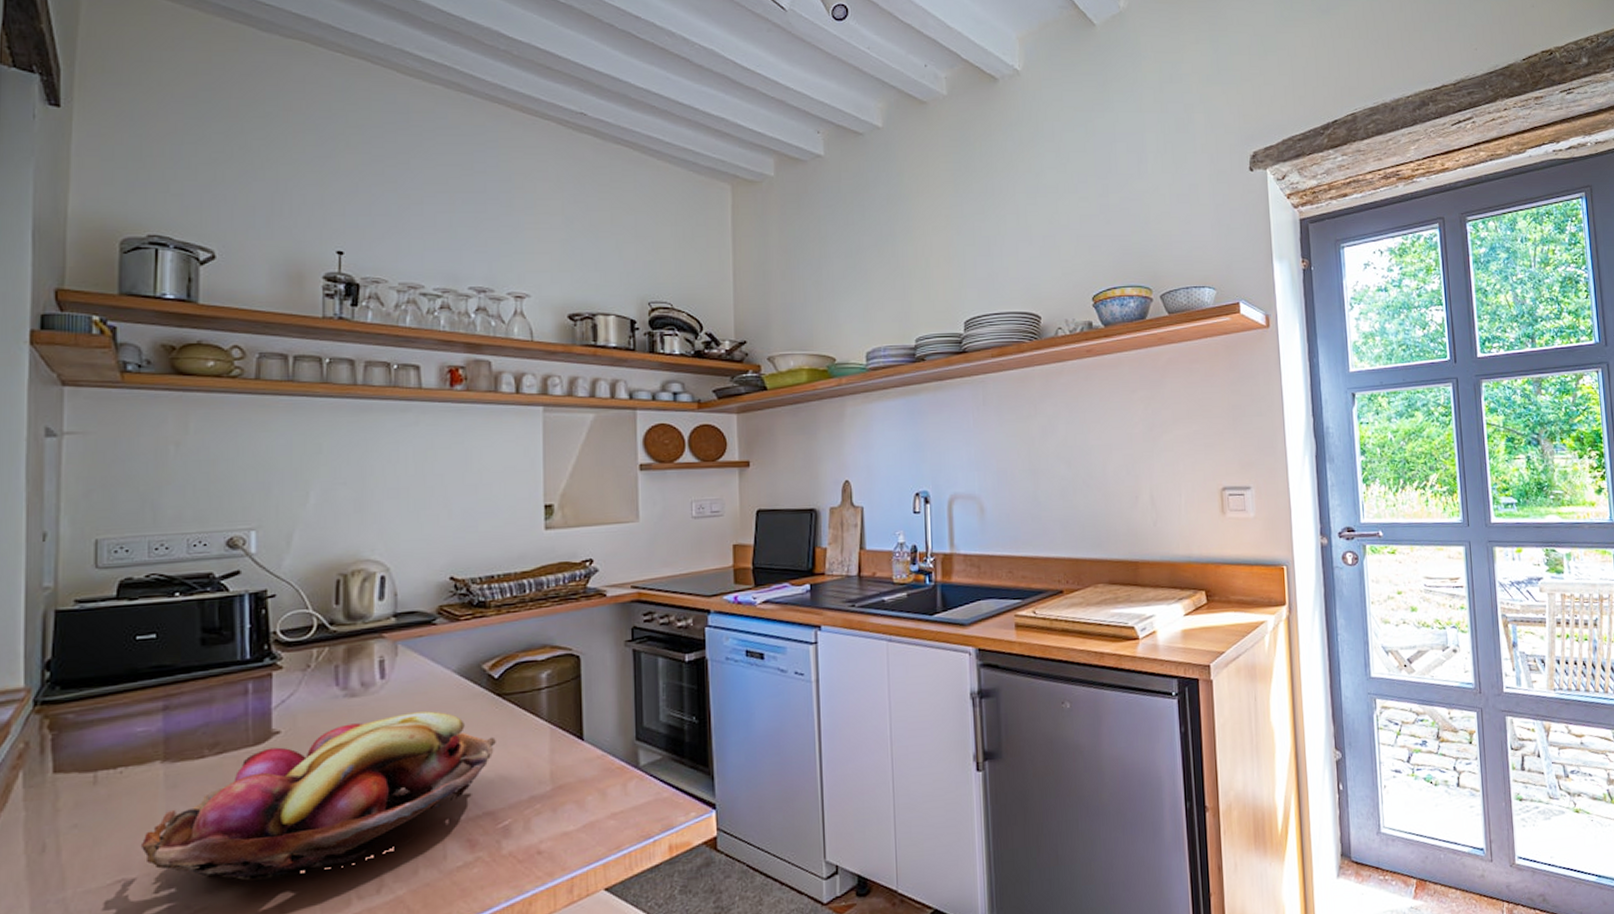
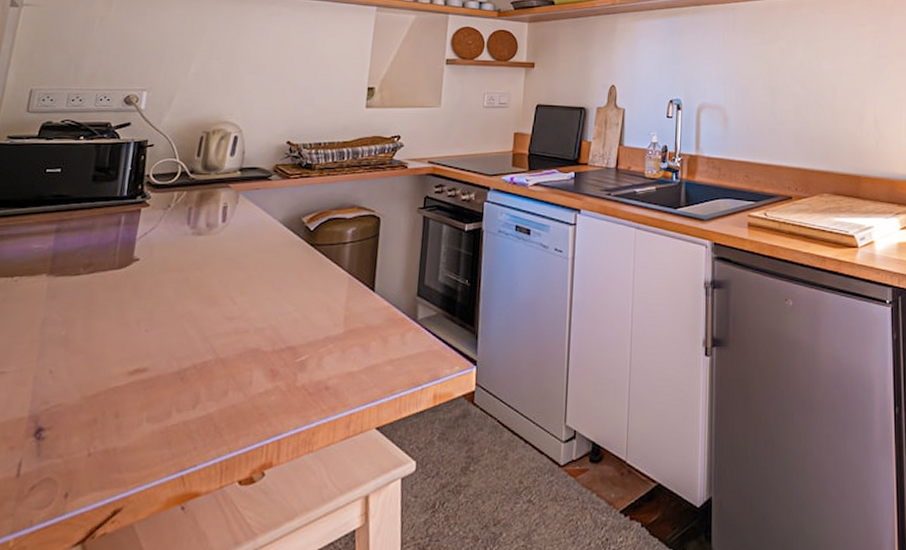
fruit basket: present [140,711,496,881] -> none [19,253,305,385]

